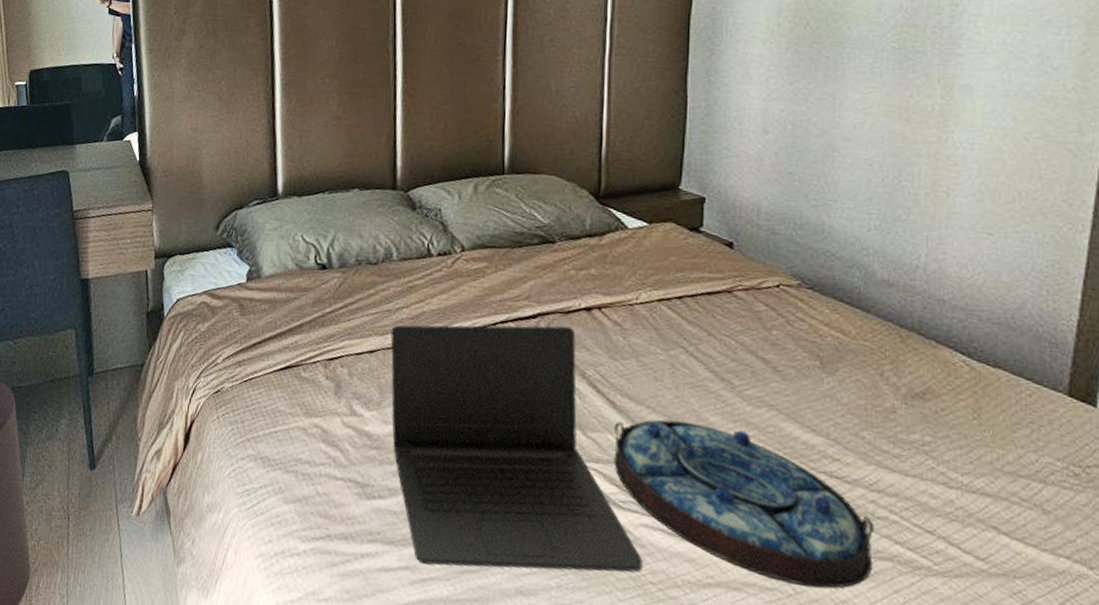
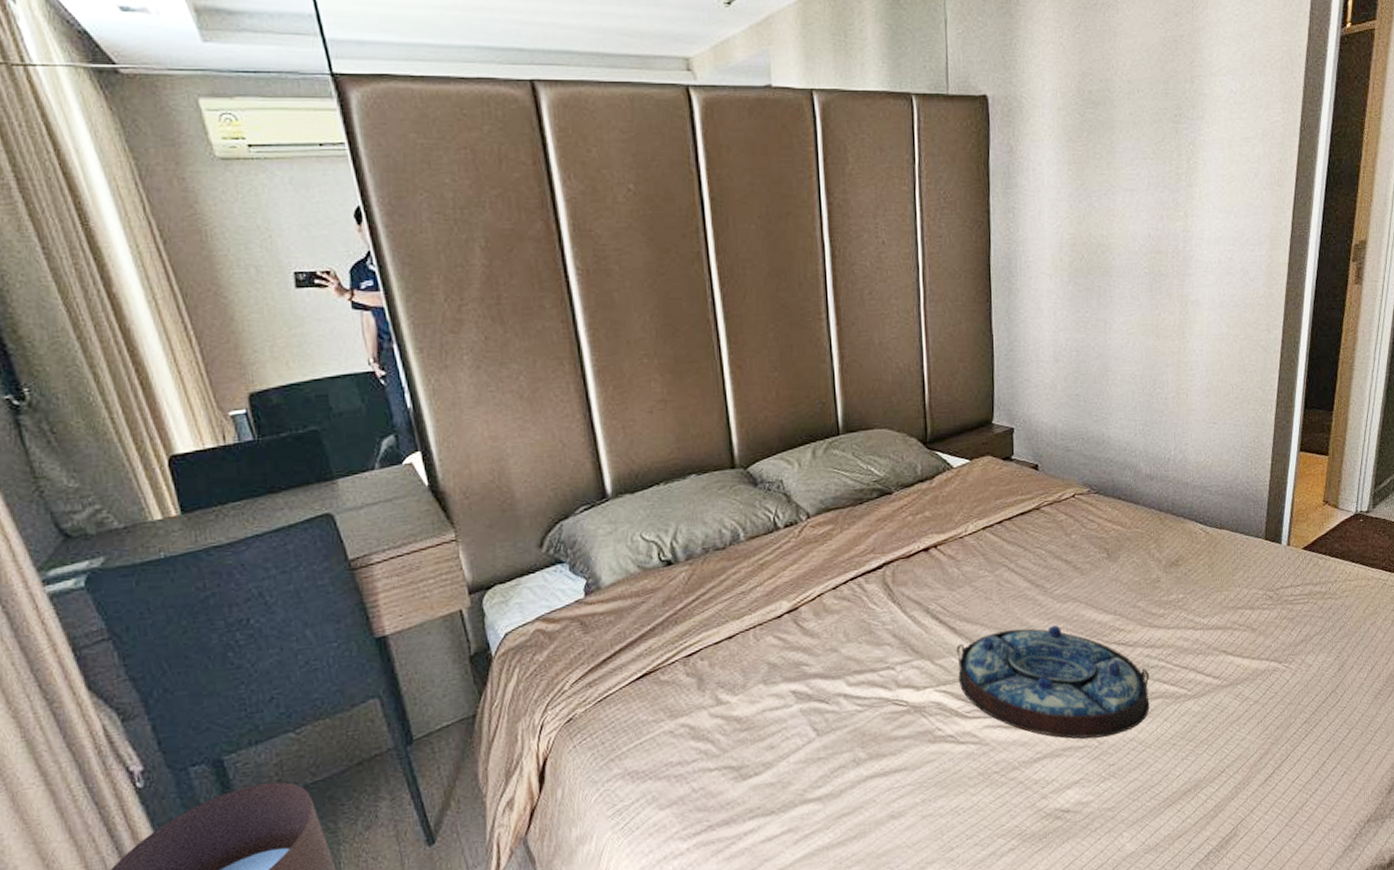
laptop: present [390,325,643,573] -> none [747,569,988,823]

